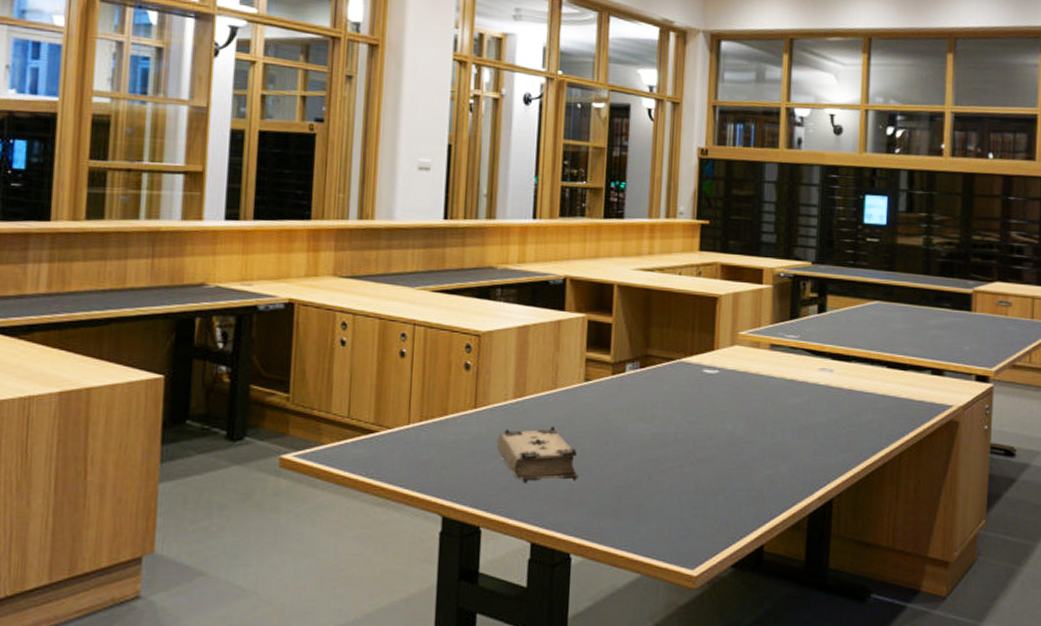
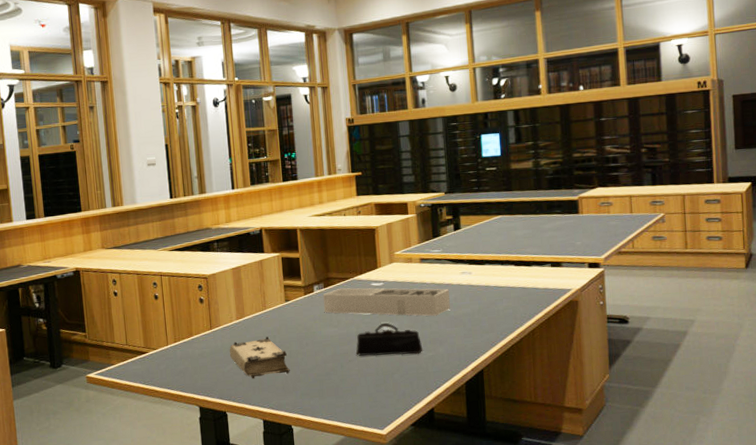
desk organizer: none [635,372,802,422] -> present [322,288,450,316]
pencil case: none [670,424,760,470] -> present [355,322,423,356]

